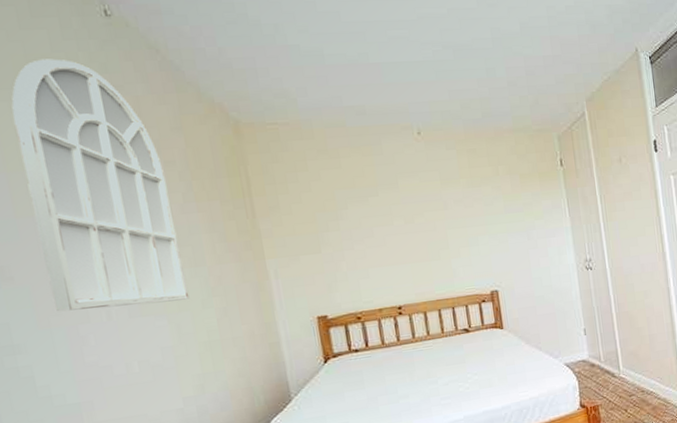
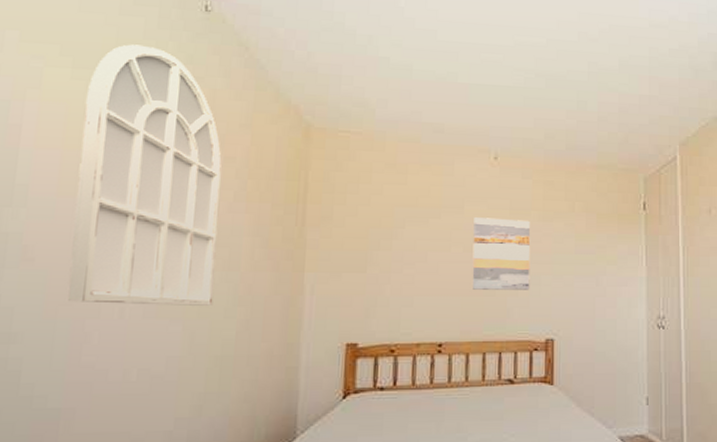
wall art: none [409,188,470,256] -> present [472,217,531,290]

